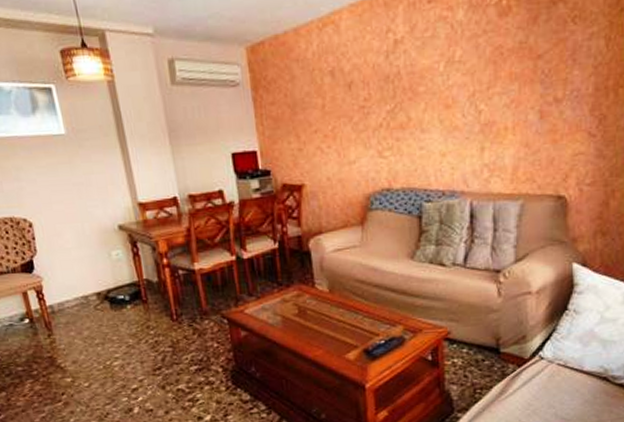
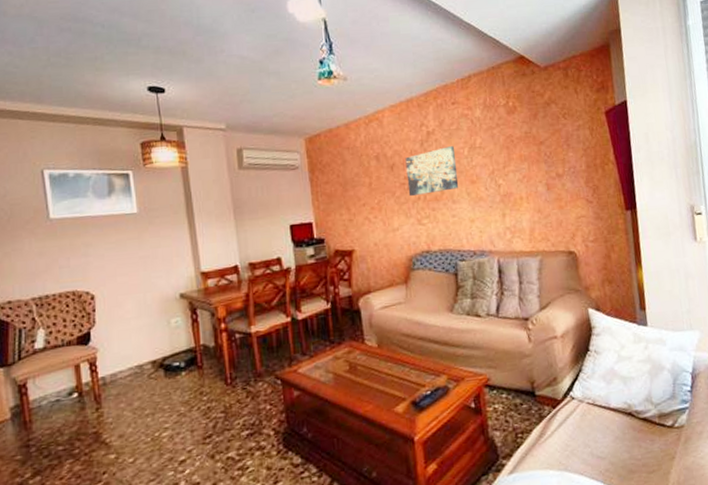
wall art: none [366,59,430,123] -> present [405,146,459,197]

